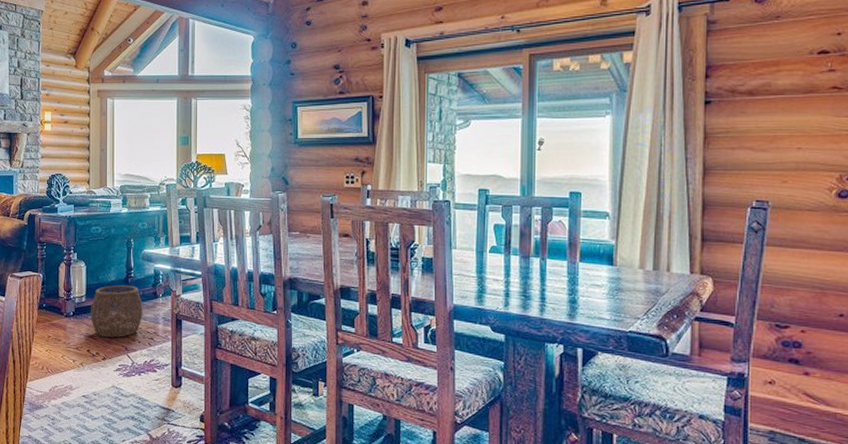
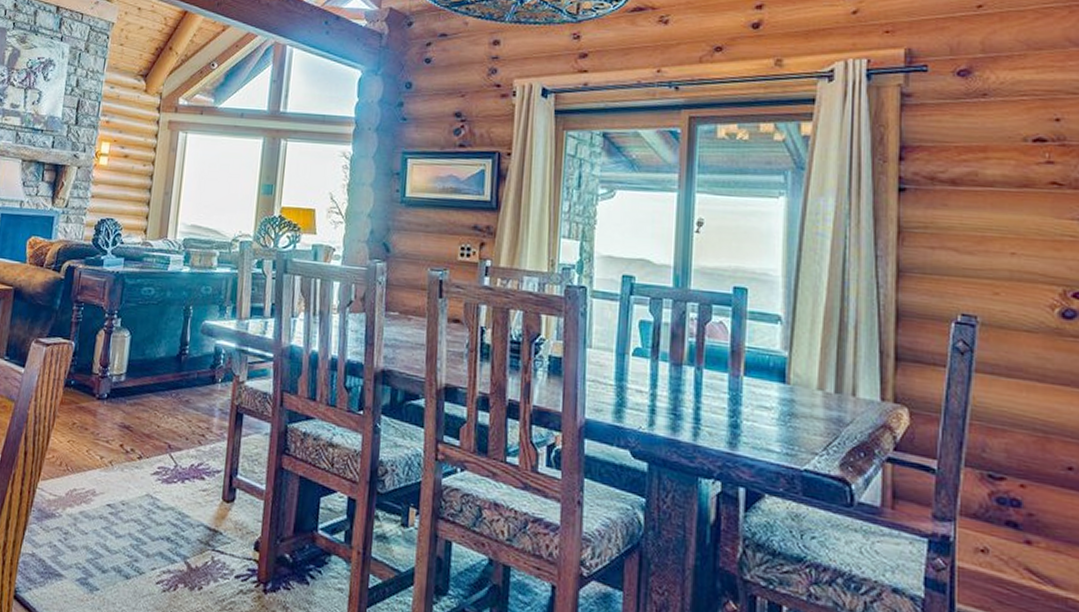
woven basket: present [90,285,143,338] -> none [128,363,197,431]

